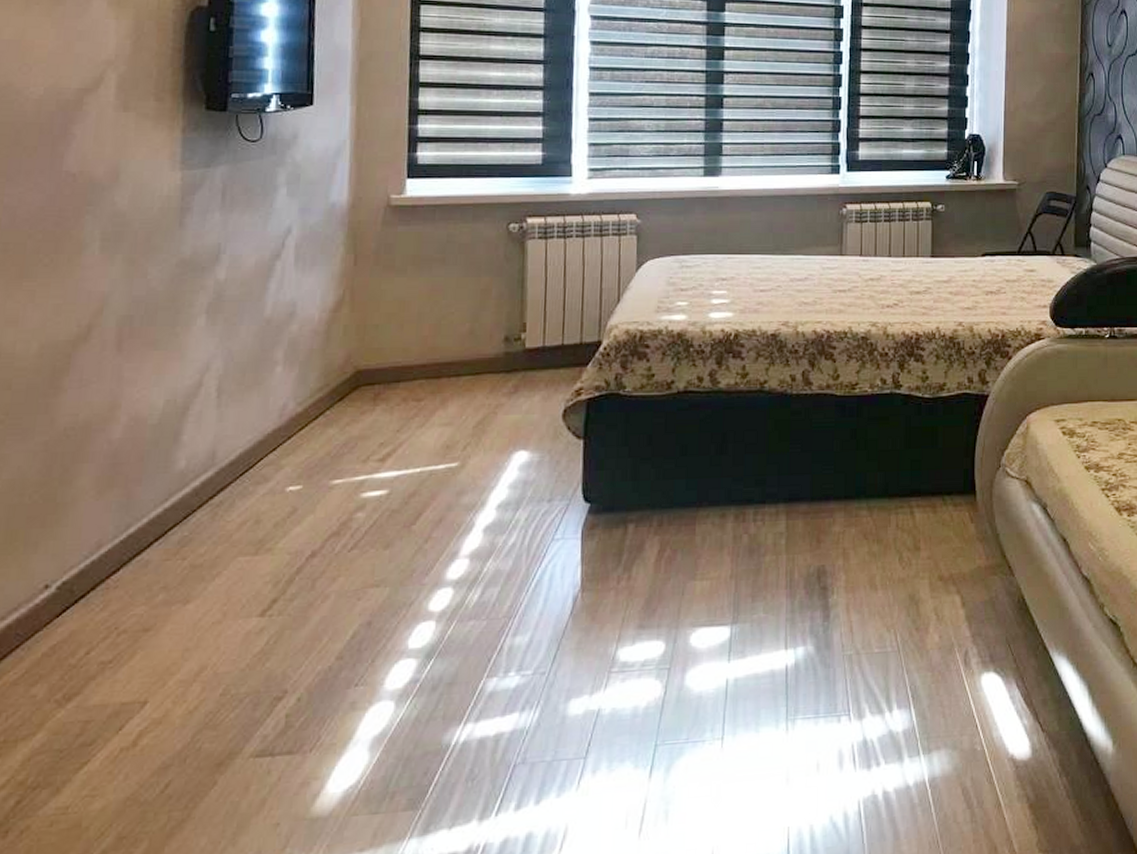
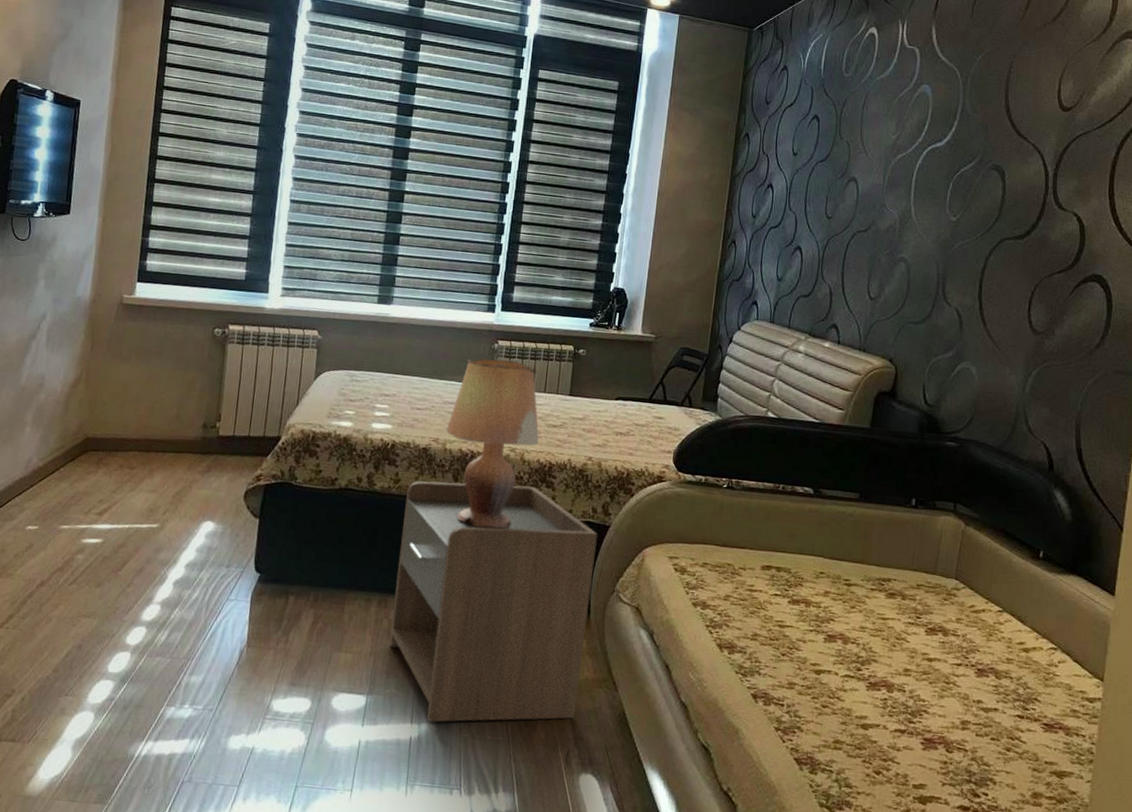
nightstand: none [751,363,976,644] -> present [389,481,597,722]
lamp: none [797,225,903,415] -> present [447,358,540,529]

